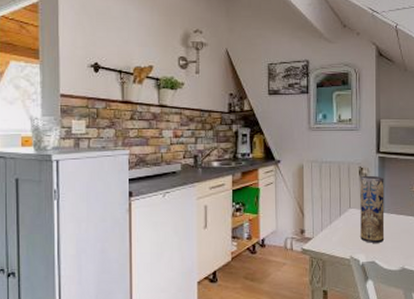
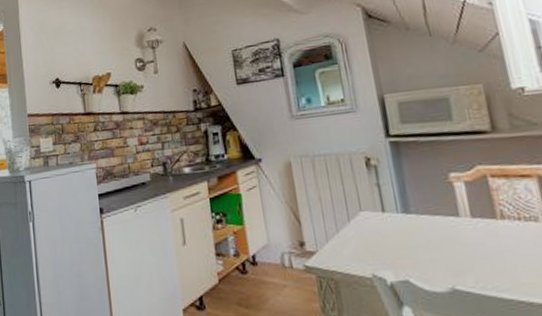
vase: present [360,175,385,243] -> none [368,166,418,256]

